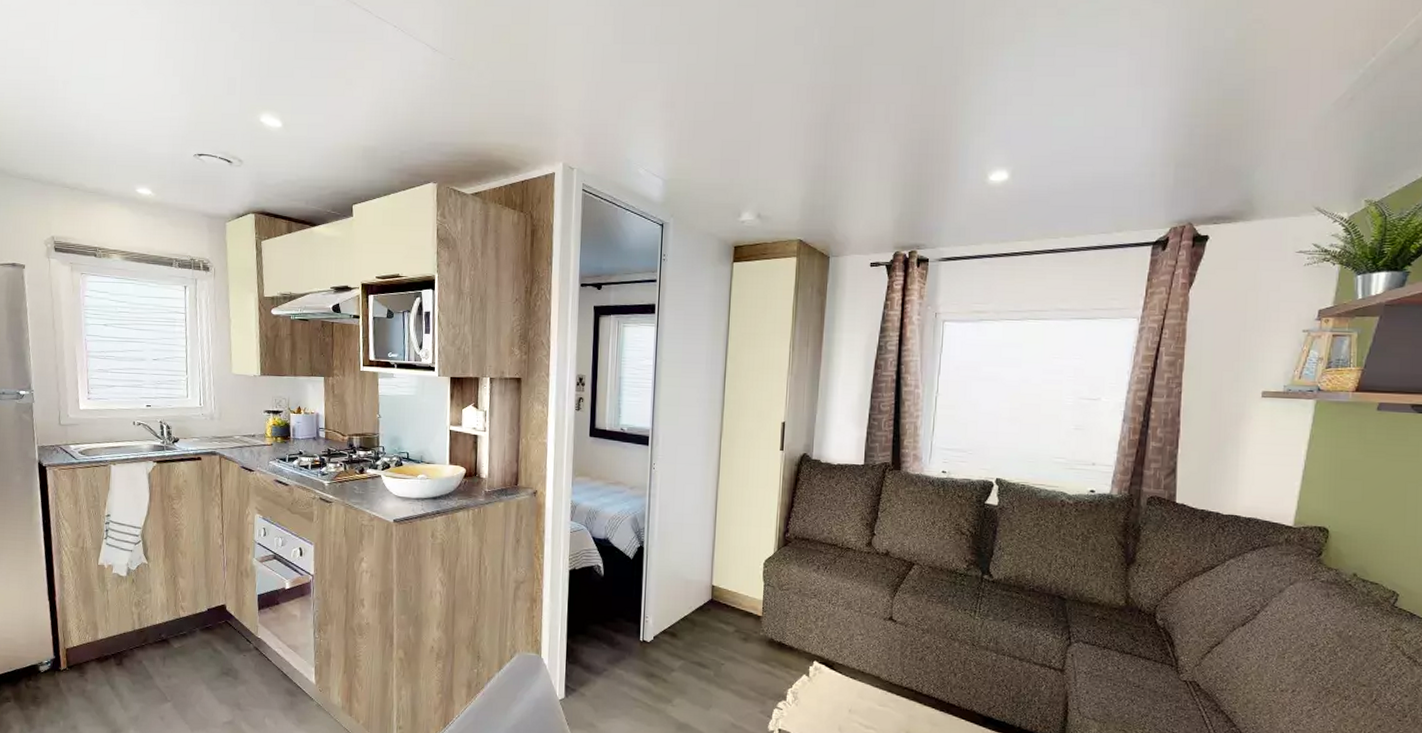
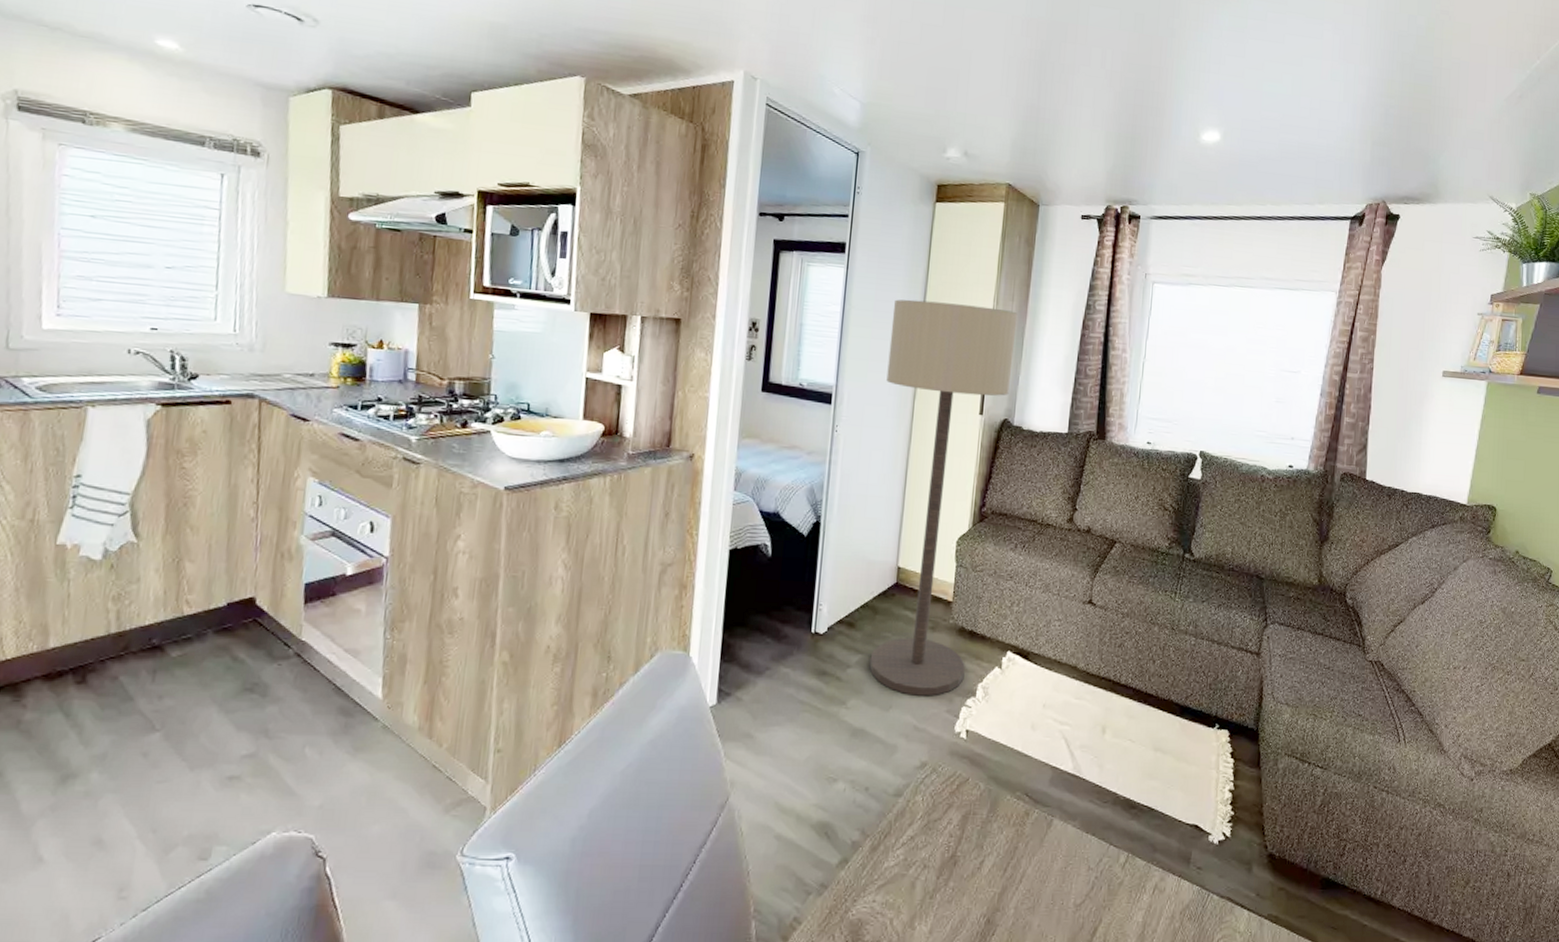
floor lamp: none [691,350,813,699] -> present [869,299,1018,696]

